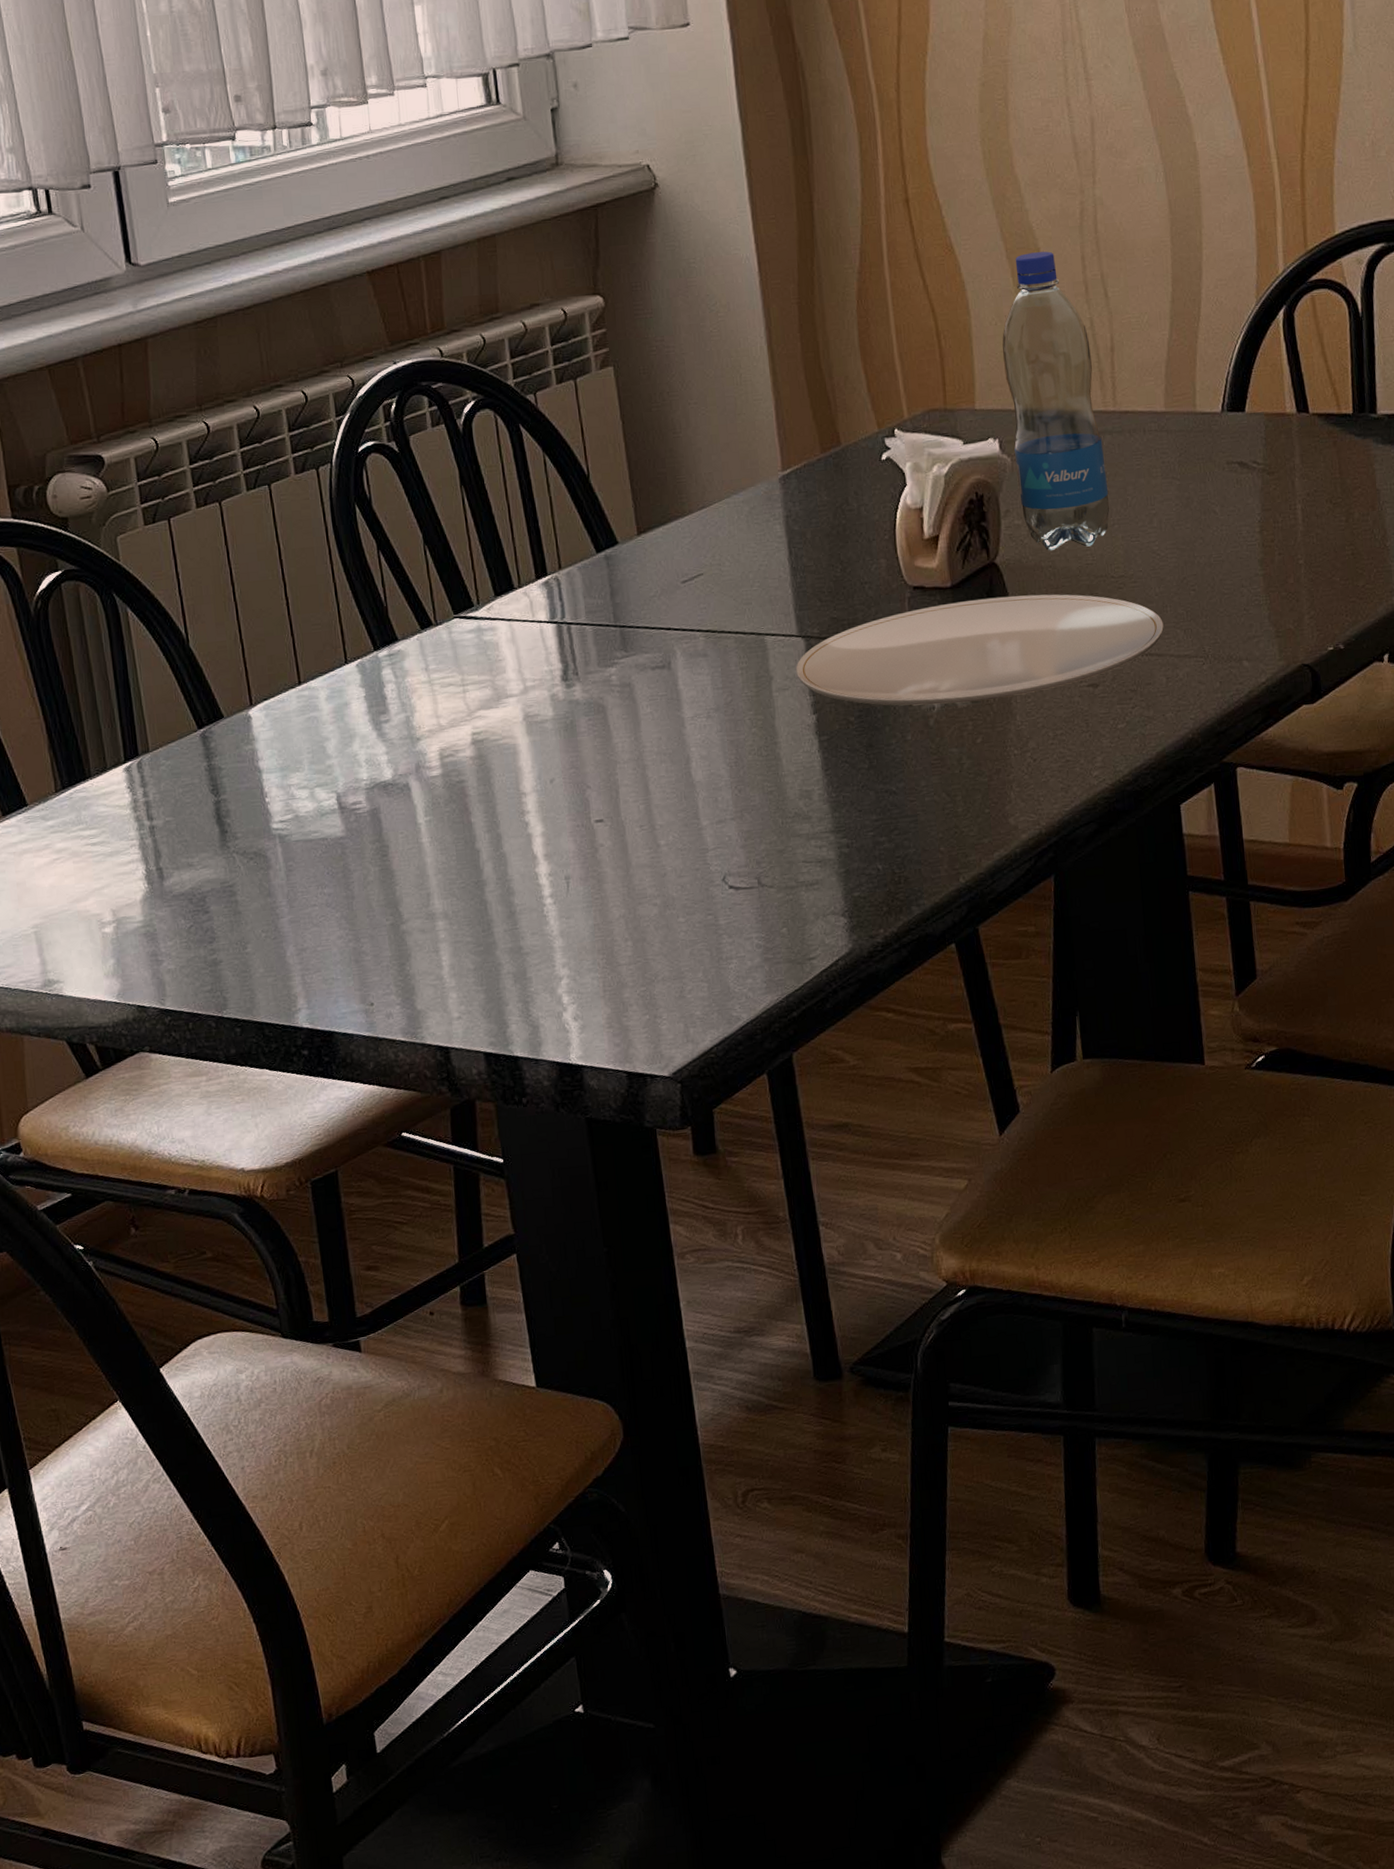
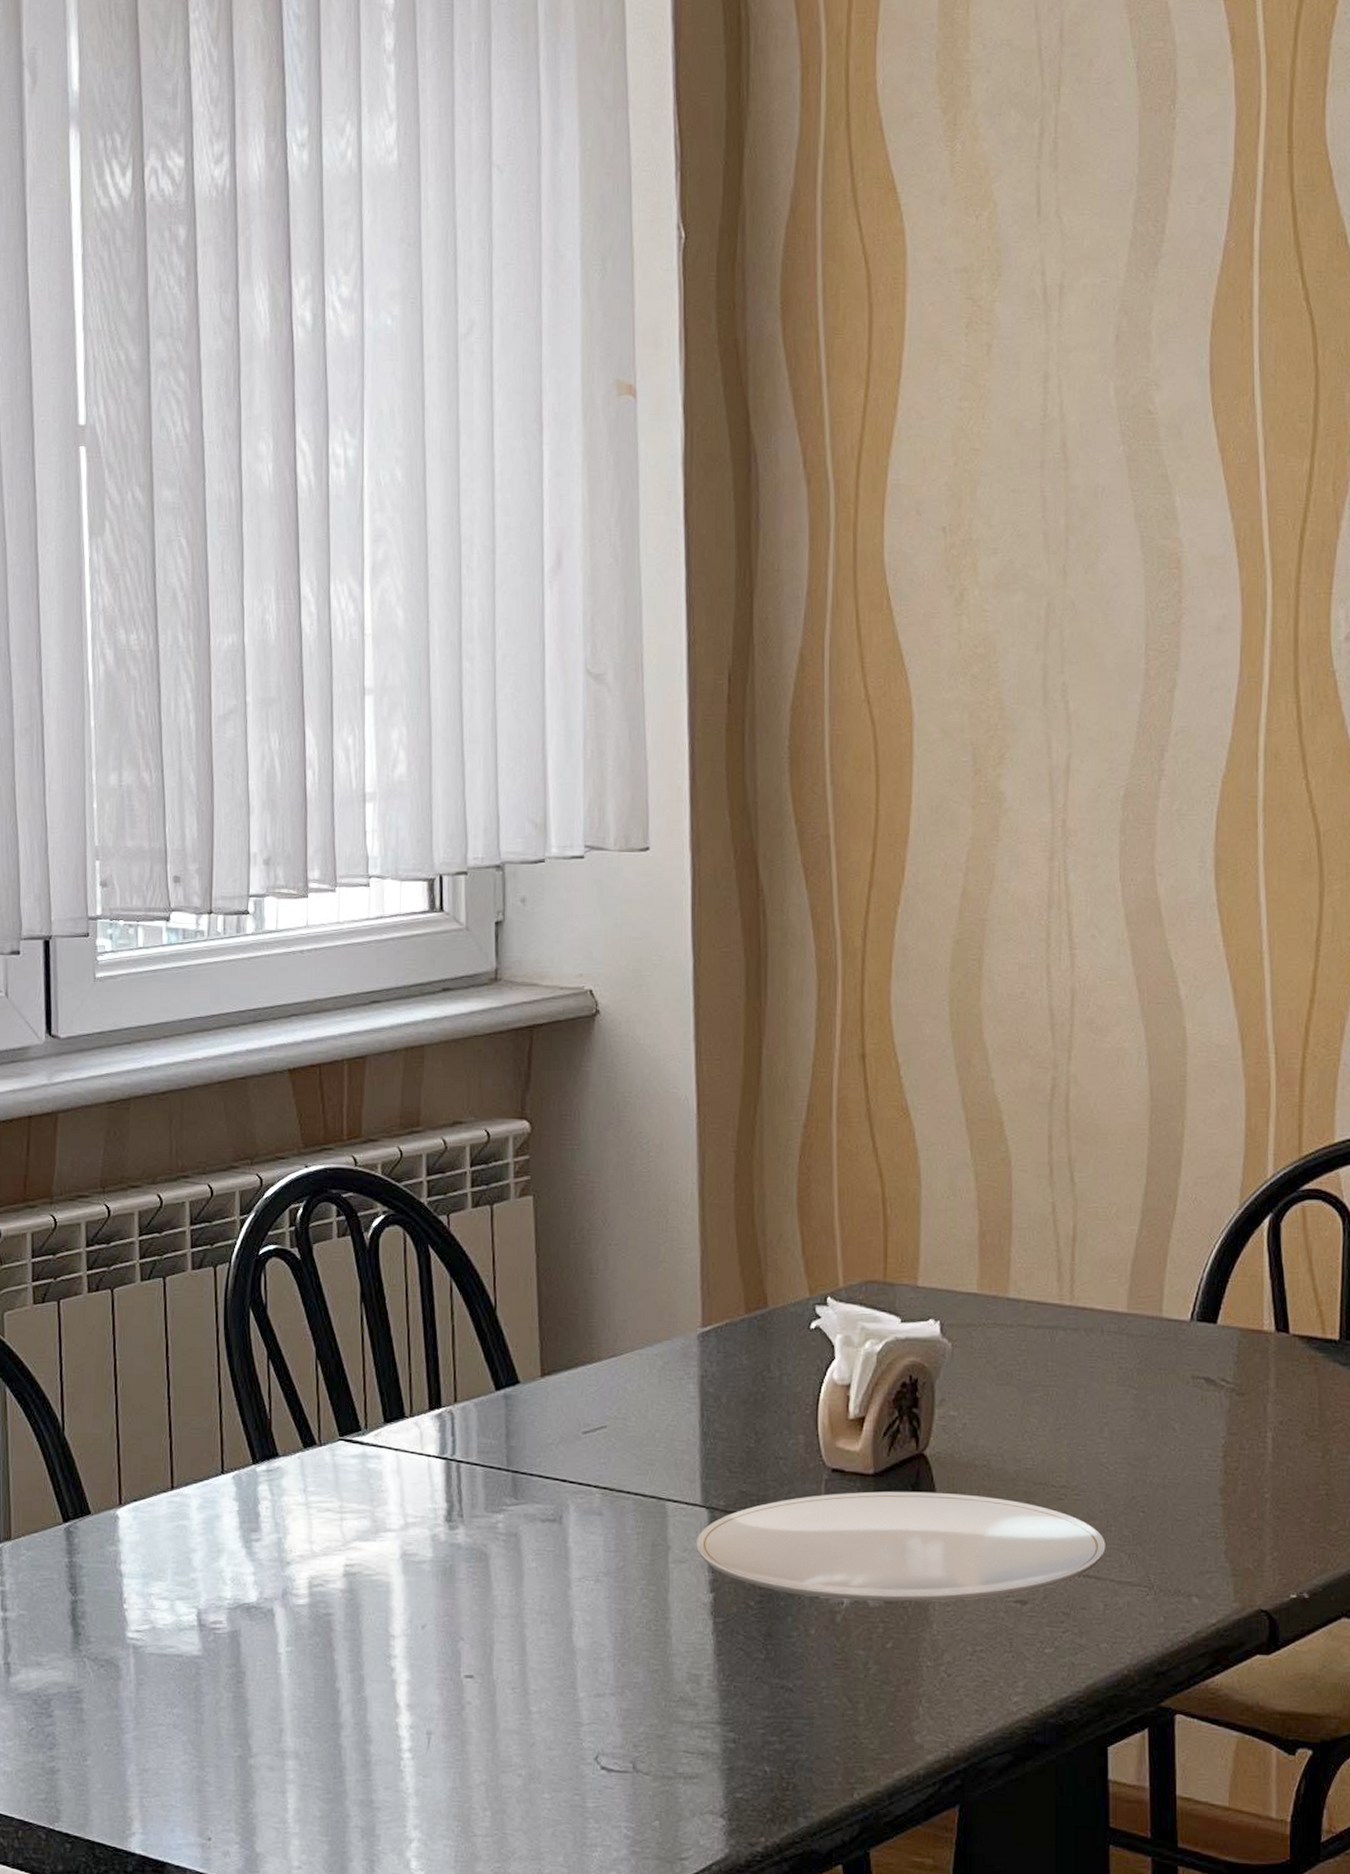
bottle: present [1002,251,1110,551] -> none [952,1125,1057,1450]

